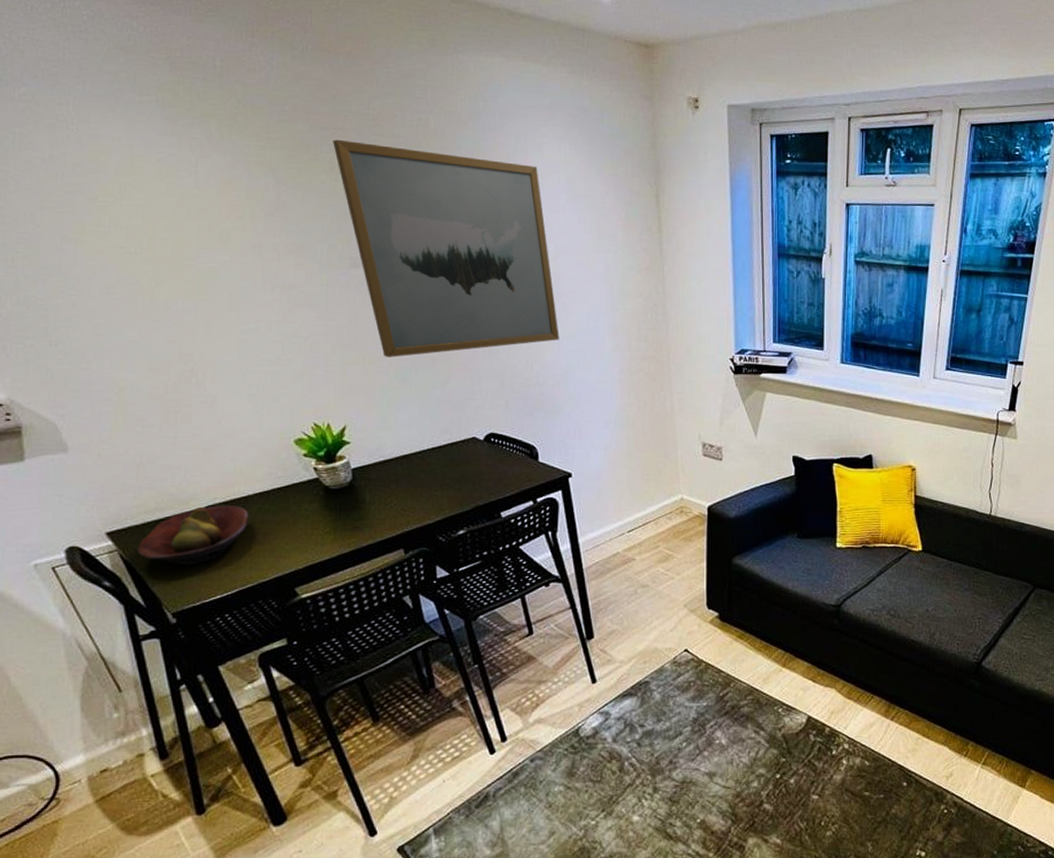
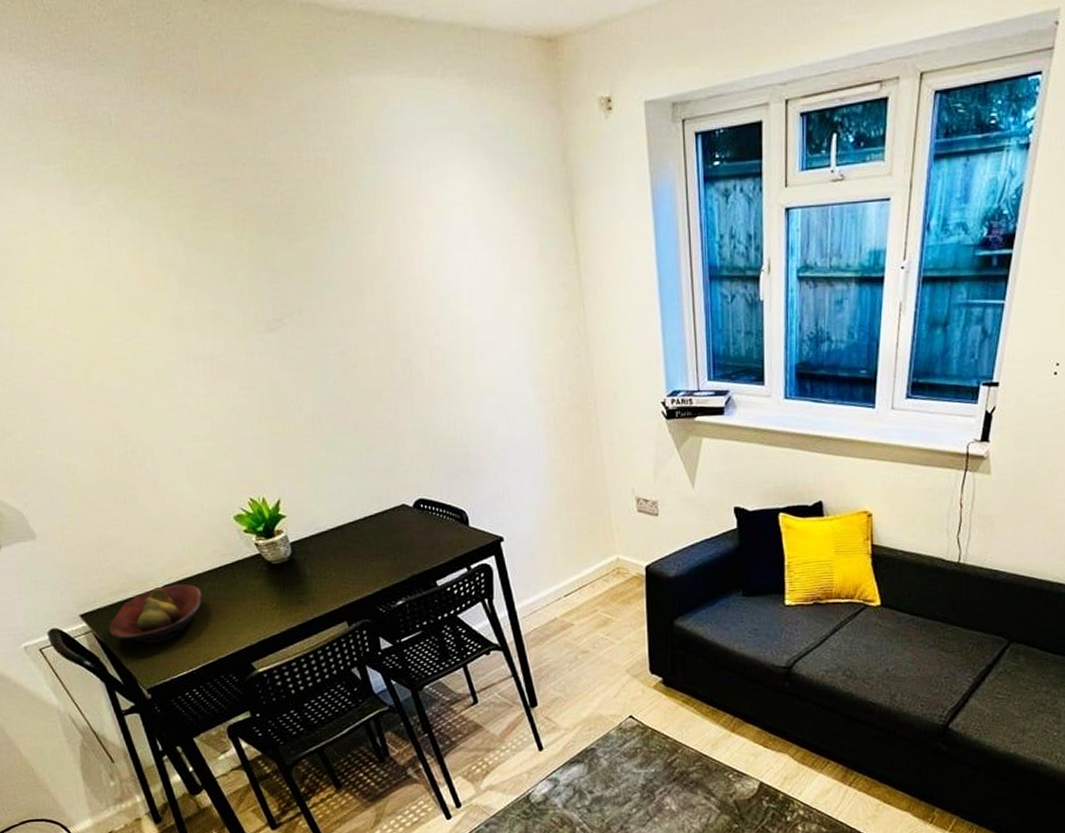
wall art: present [333,139,559,357] -> none [234,191,480,425]

